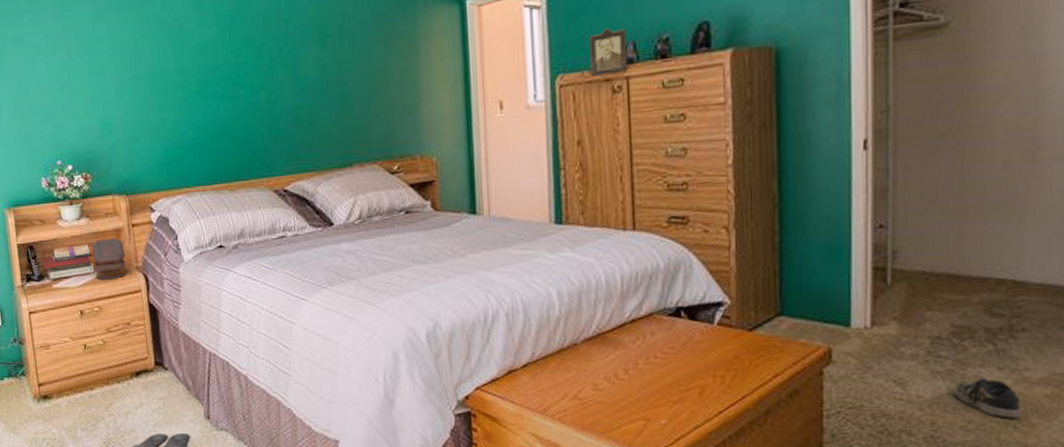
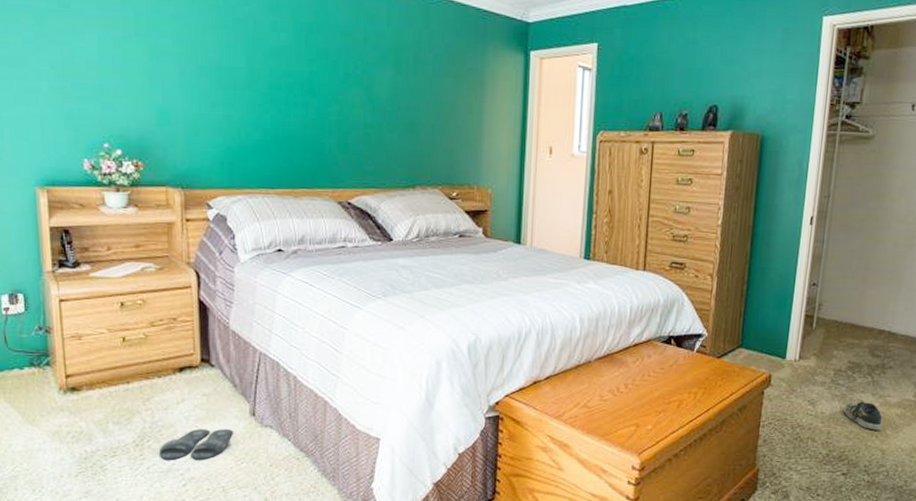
books: present [41,244,94,279] -> none [77,234,139,268]
jewelry box: present [91,238,126,280] -> none [138,230,177,273]
photo frame: present [589,27,628,77] -> none [625,97,657,139]

